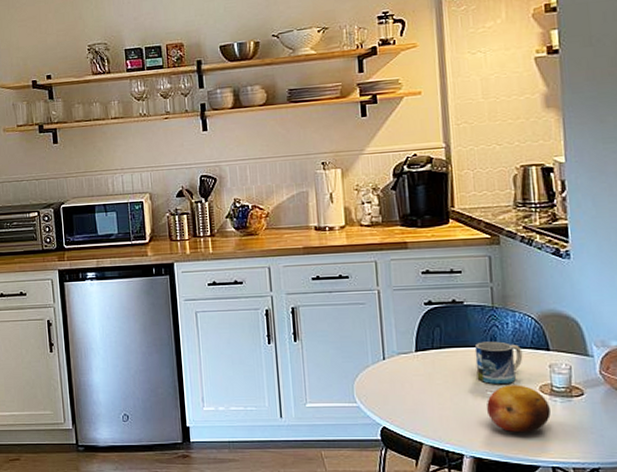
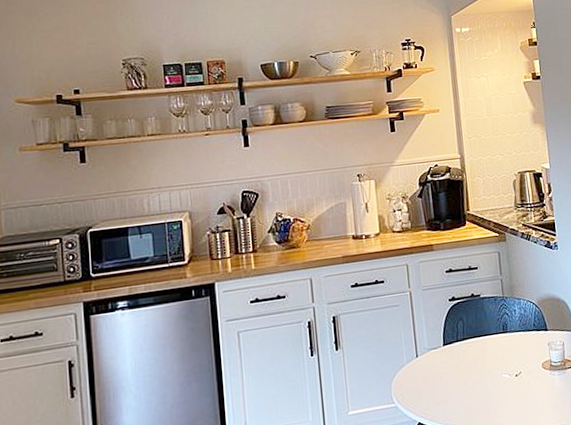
mug: present [474,341,523,384] -> none [490,327,528,367]
fruit: present [487,385,551,433] -> none [502,364,551,409]

